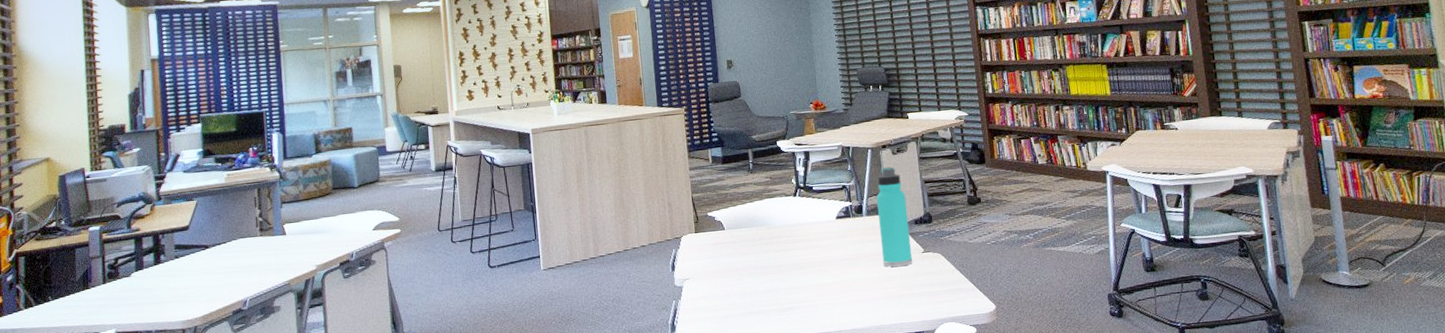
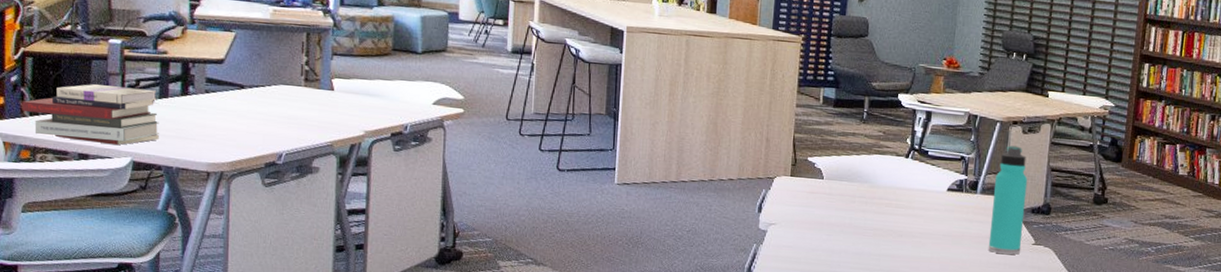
books: none [17,264,138,325] -> present [22,84,159,146]

